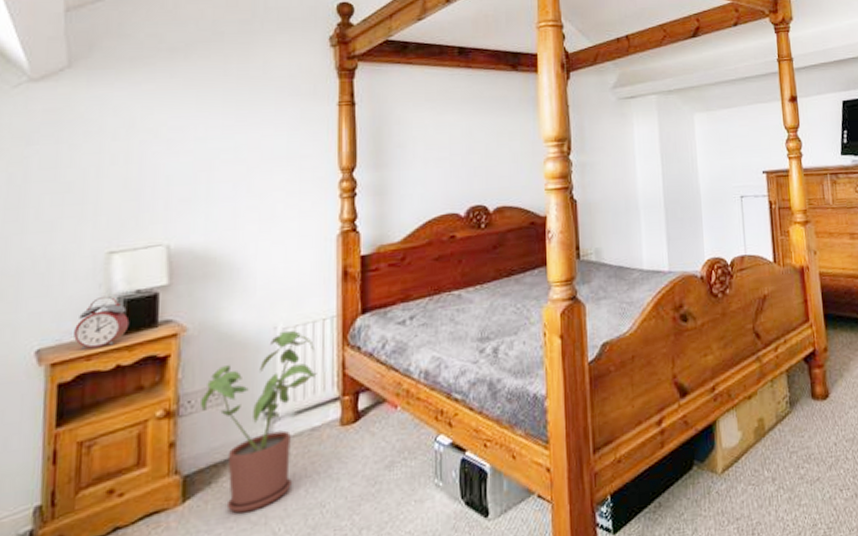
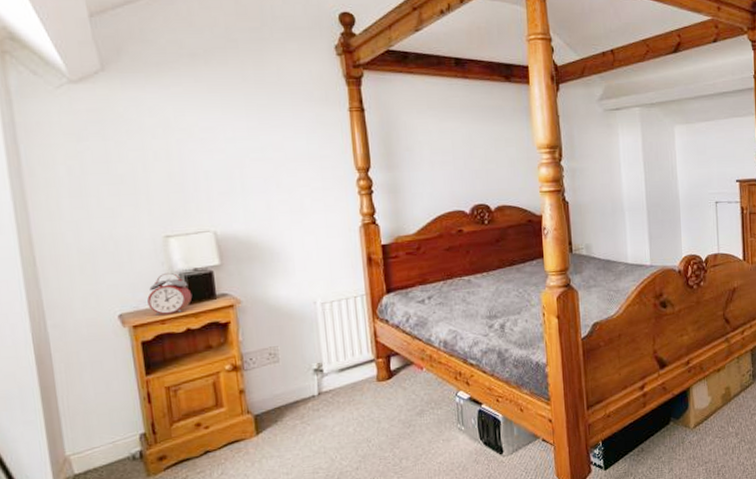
house plant: present [201,330,317,514] -> none [260,304,354,445]

